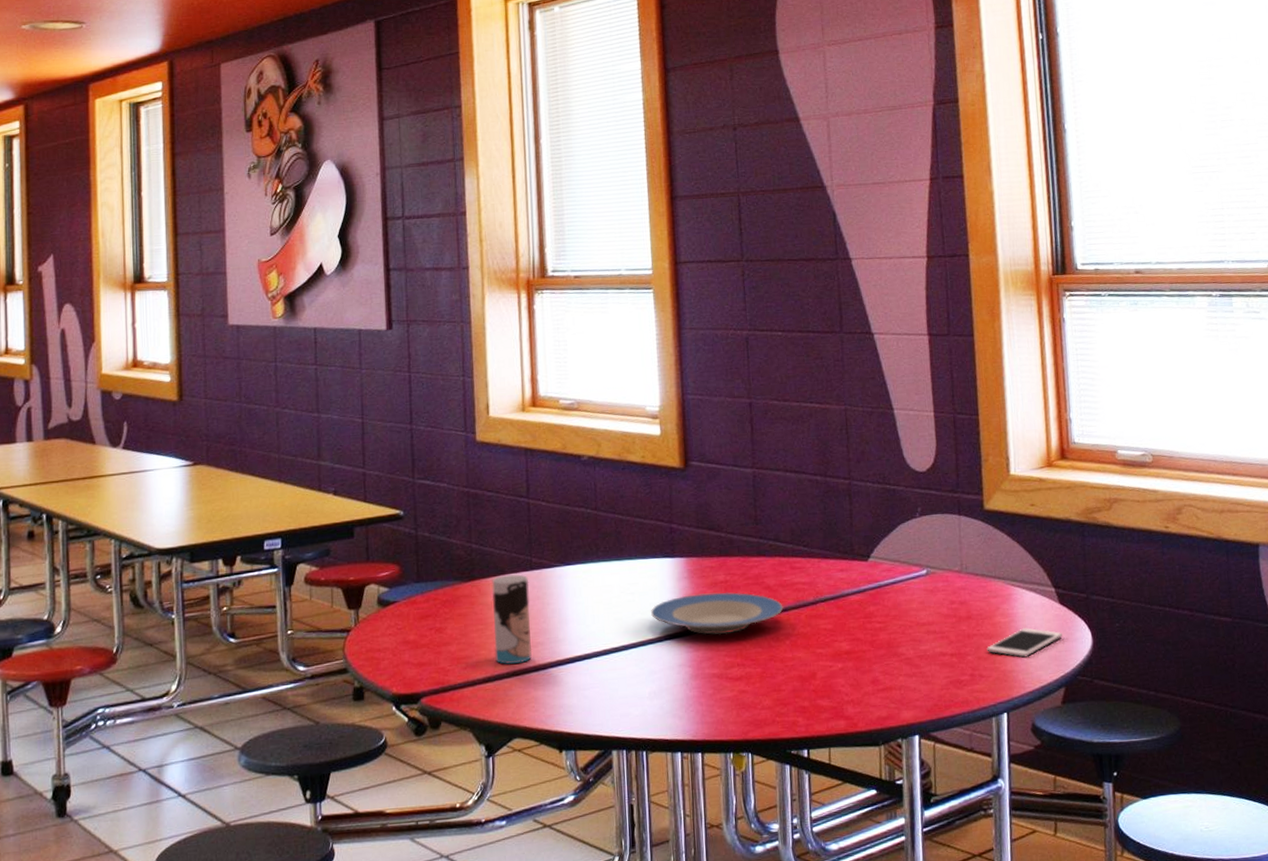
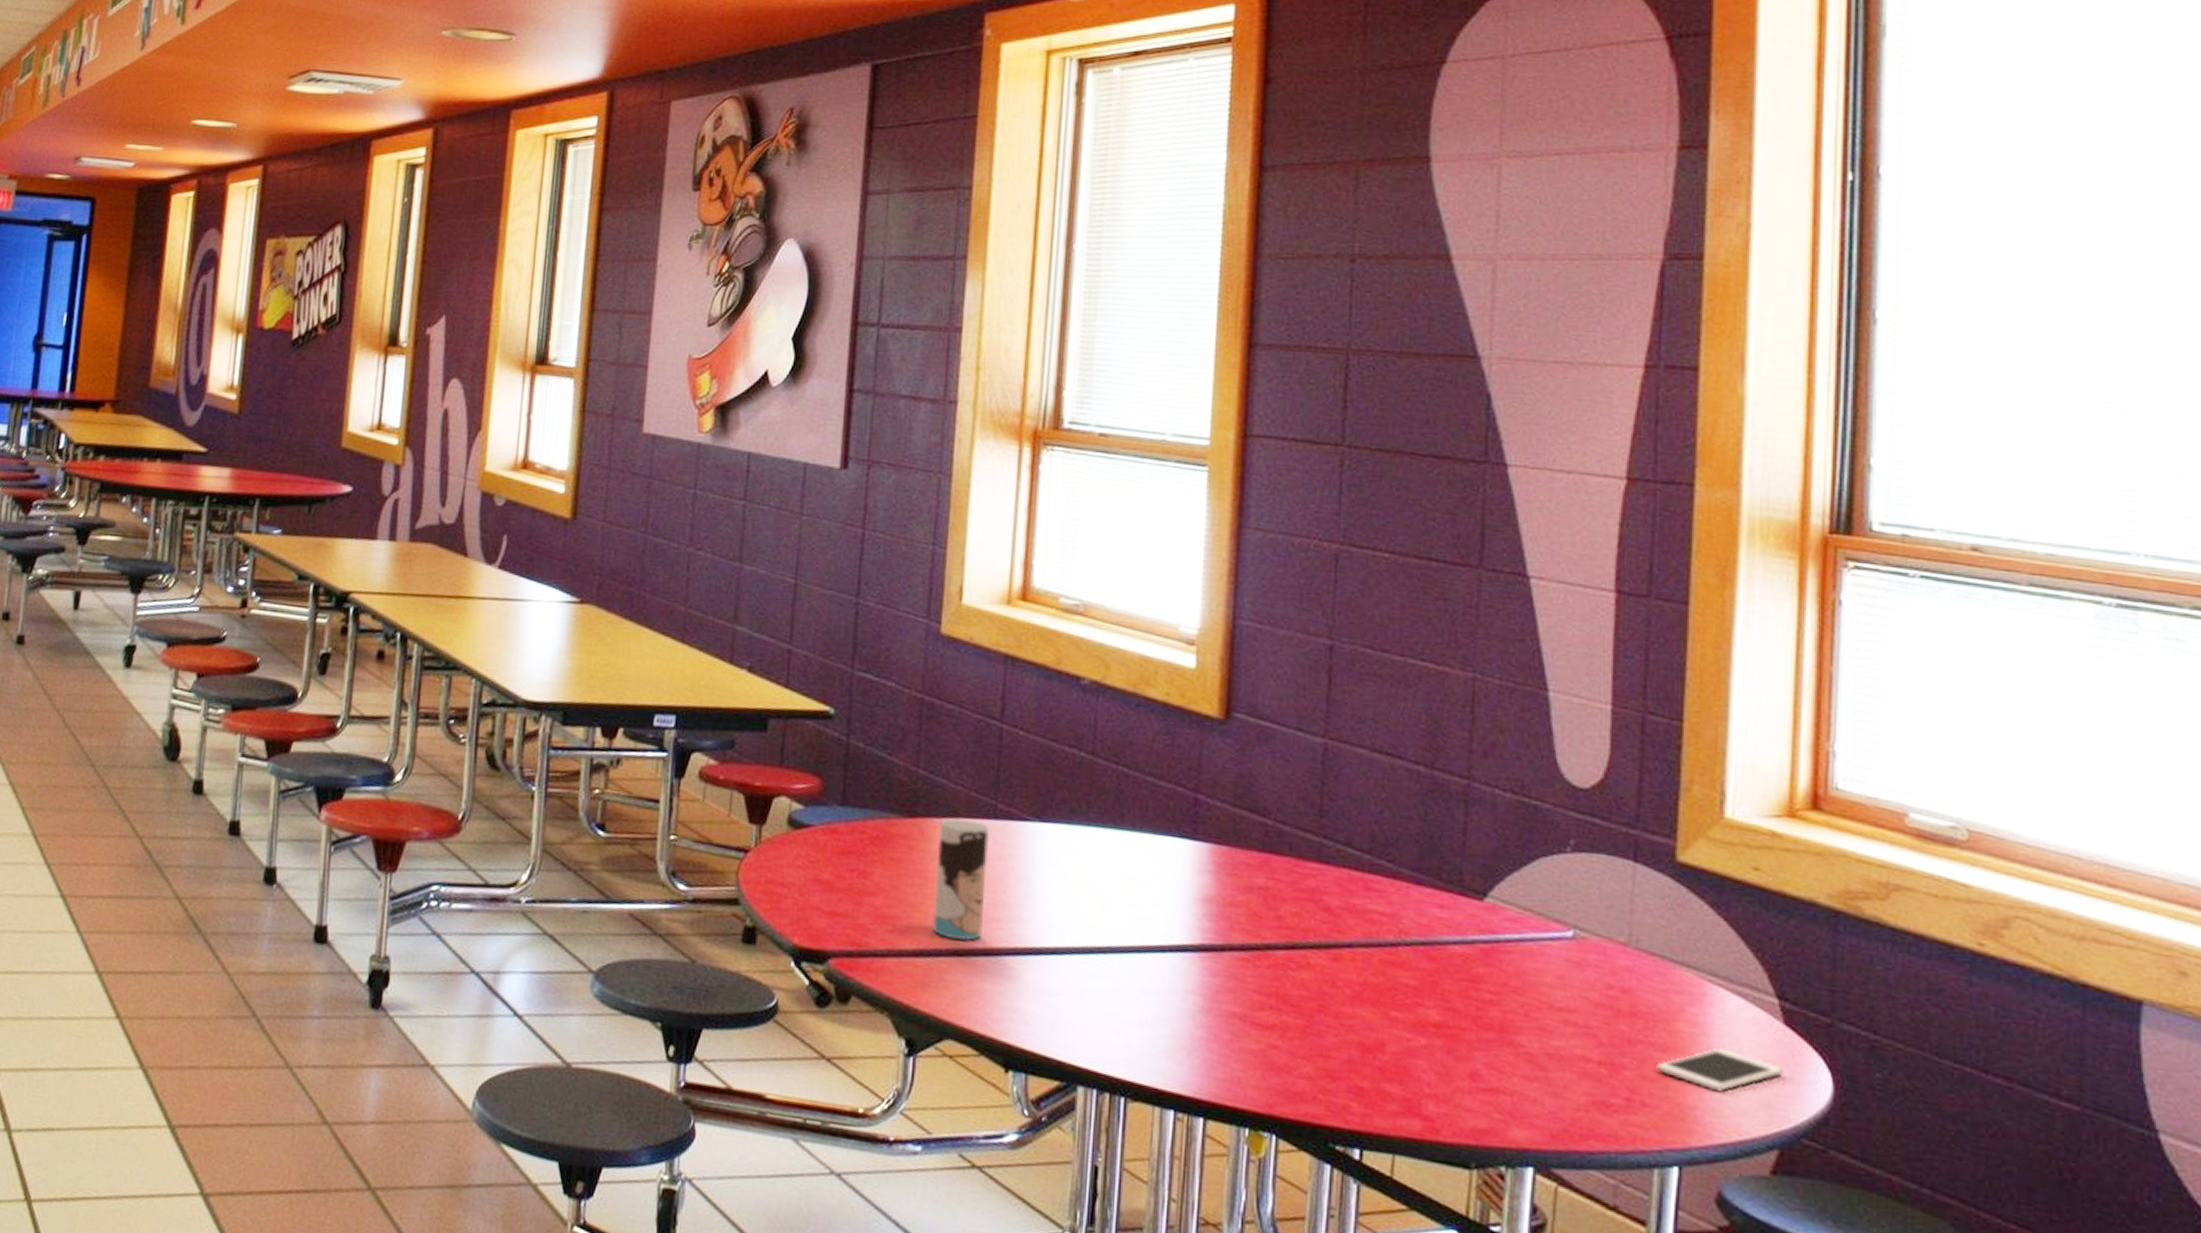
plate: present [651,592,784,635] -> none [1154,895,1347,962]

